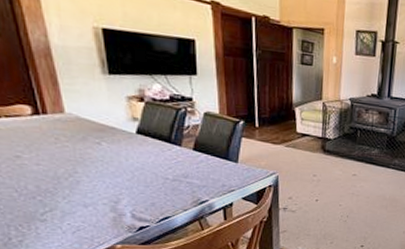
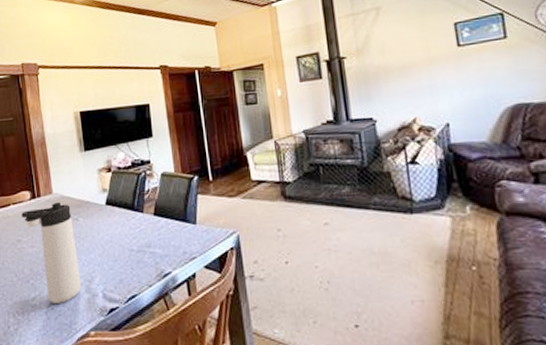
thermos bottle: none [19,122,106,220] -> present [21,201,82,303]

